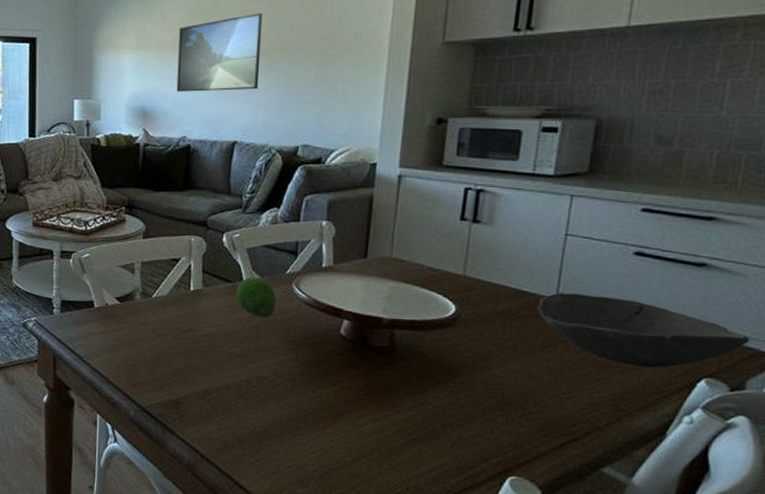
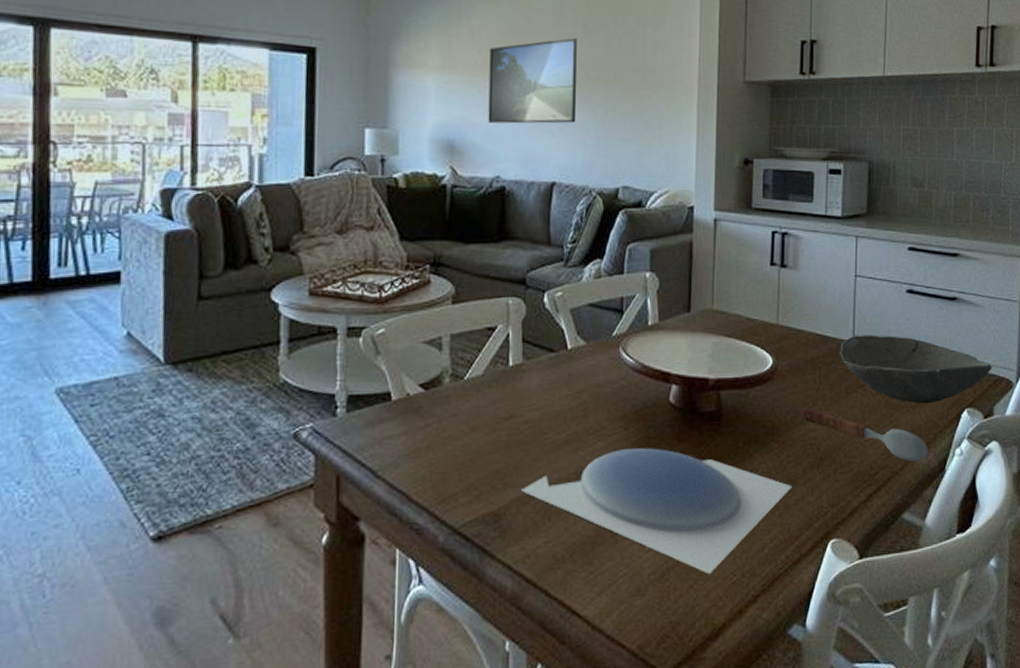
plate: none [198,367,469,481] -> present [521,448,792,574]
fruit: present [235,277,277,317] -> none [560,343,604,391]
soupspoon: none [485,354,645,422] -> present [801,407,929,462]

